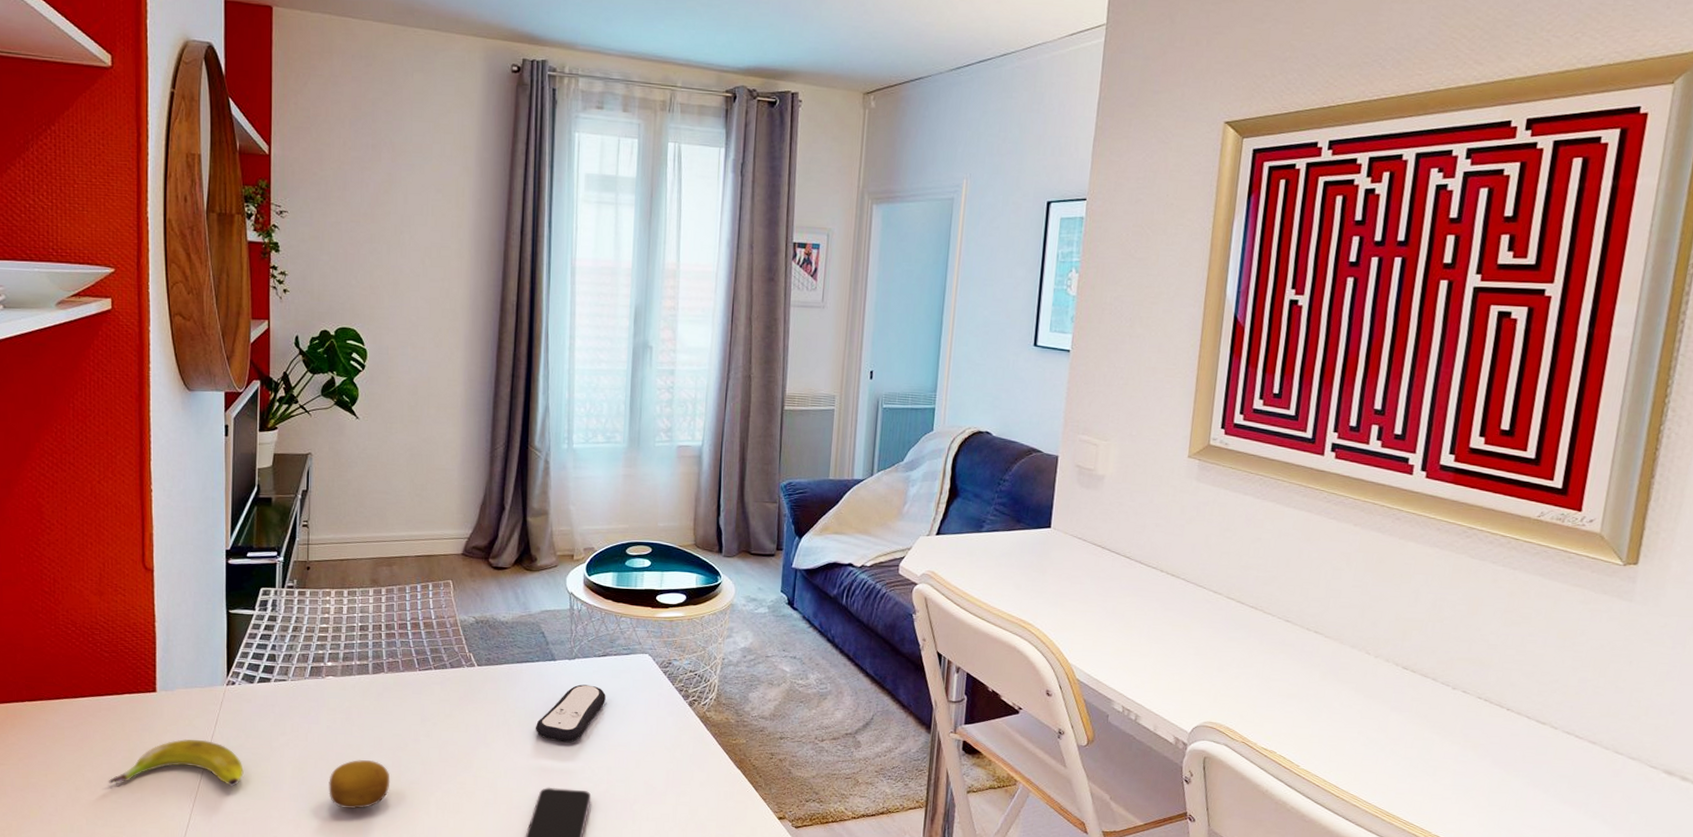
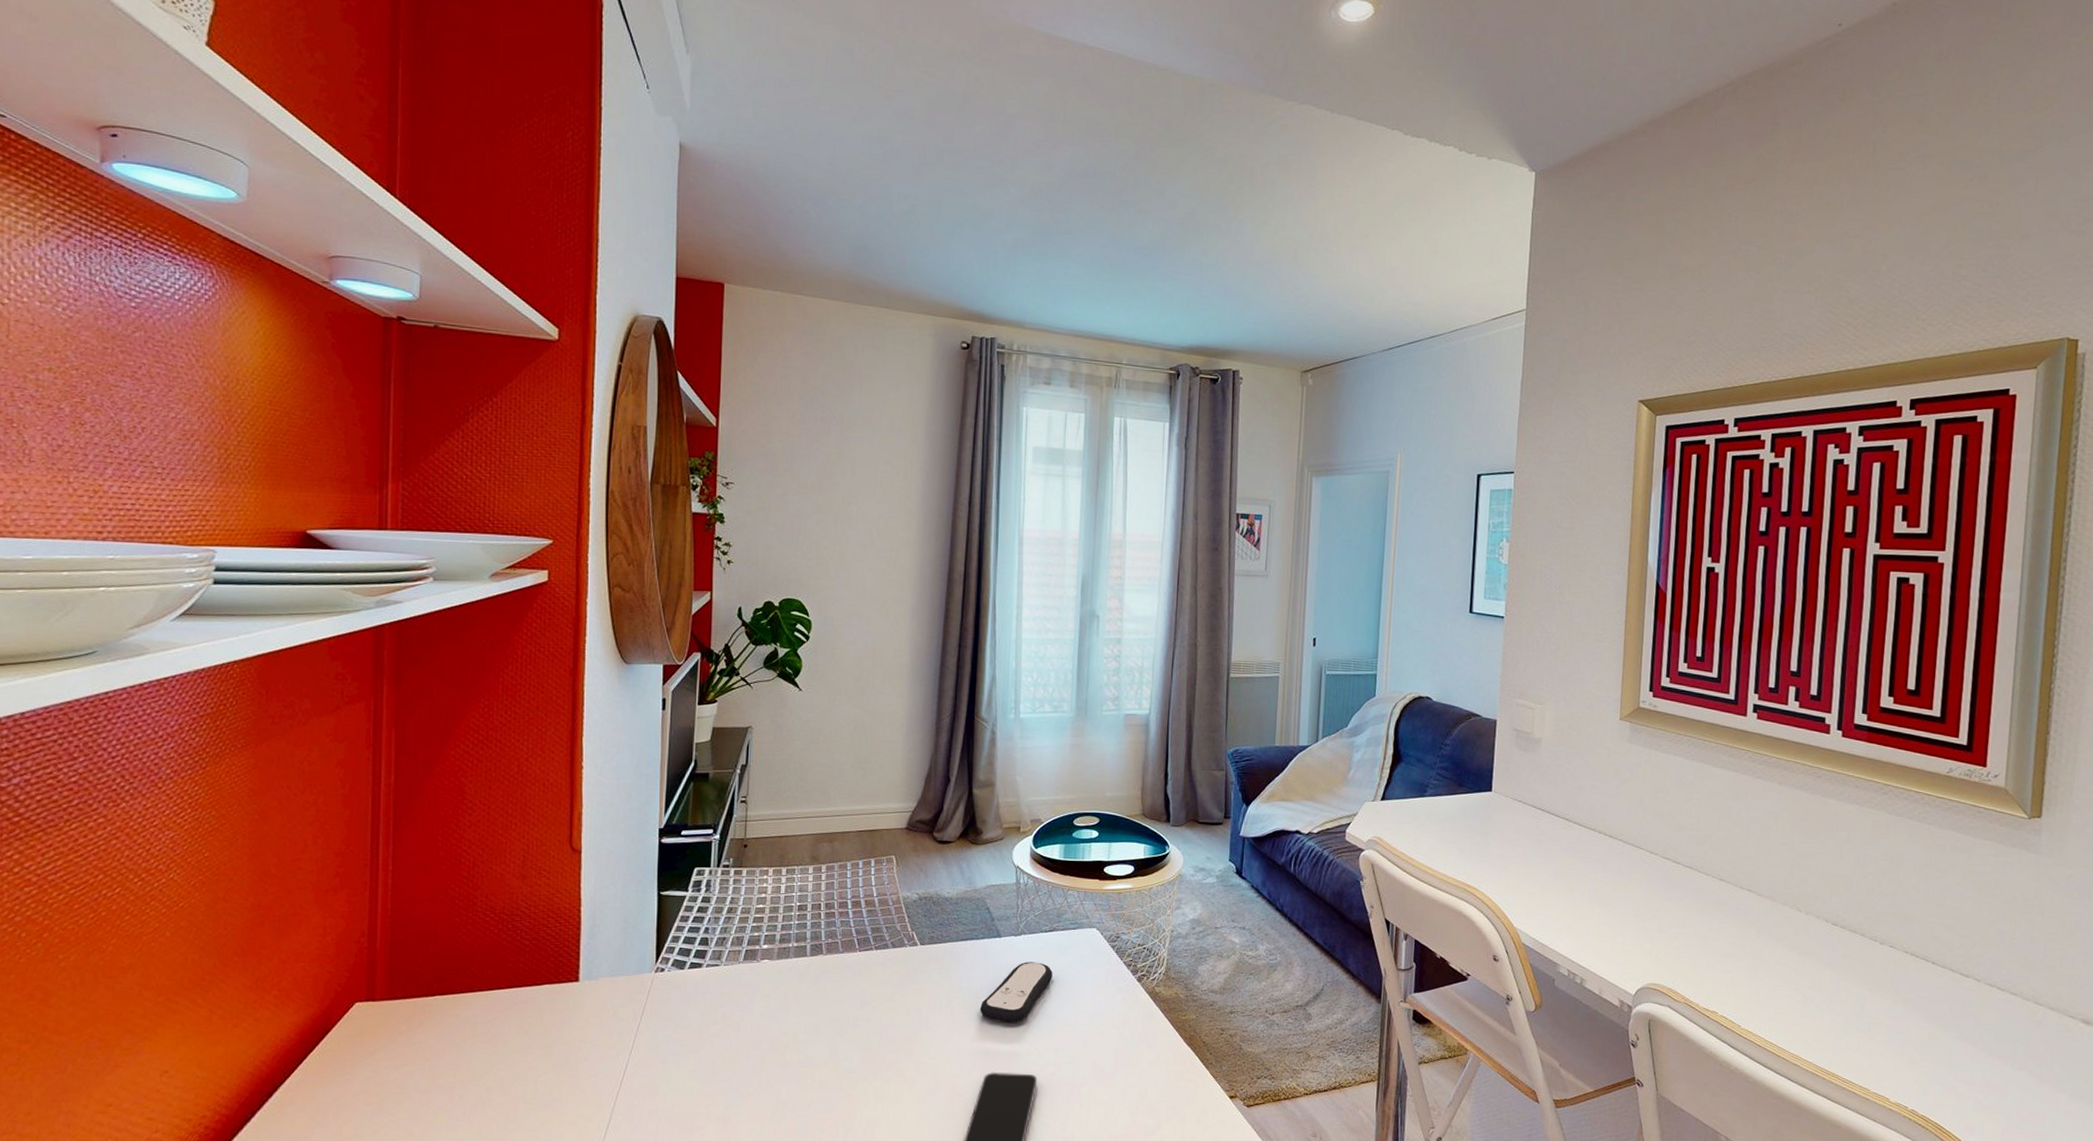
banana: present [108,739,244,787] -> none [522,1031,671,1083]
fruit: present [329,760,390,809] -> none [761,1049,827,1102]

